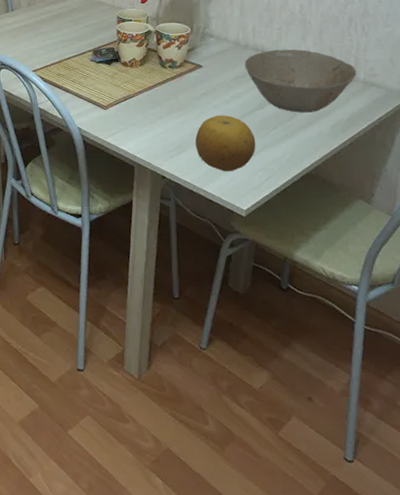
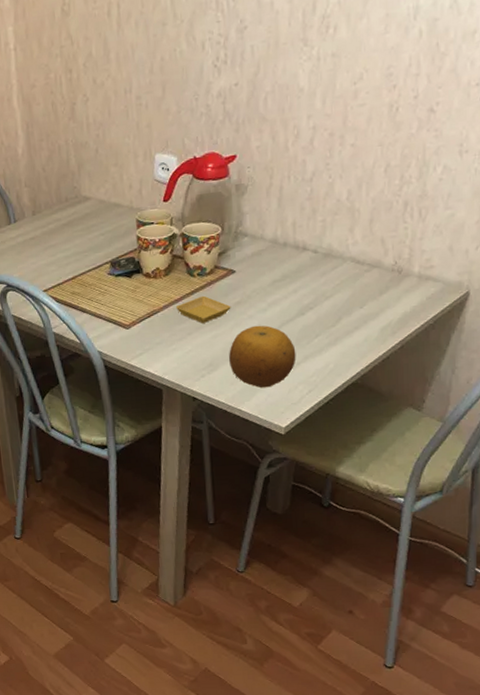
saucer: none [149,85,198,109] -> present [176,295,231,323]
bowl: present [244,49,357,113] -> none [283,243,411,317]

